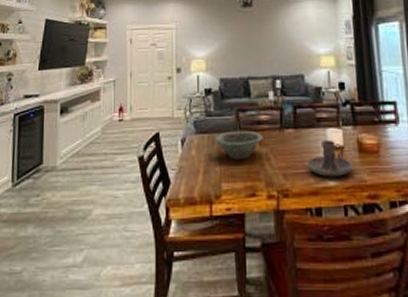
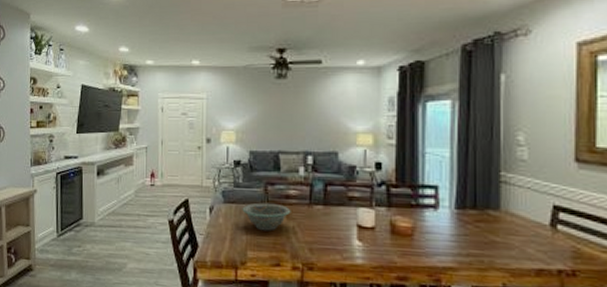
candle holder: present [307,139,353,177] -> none [335,218,383,256]

